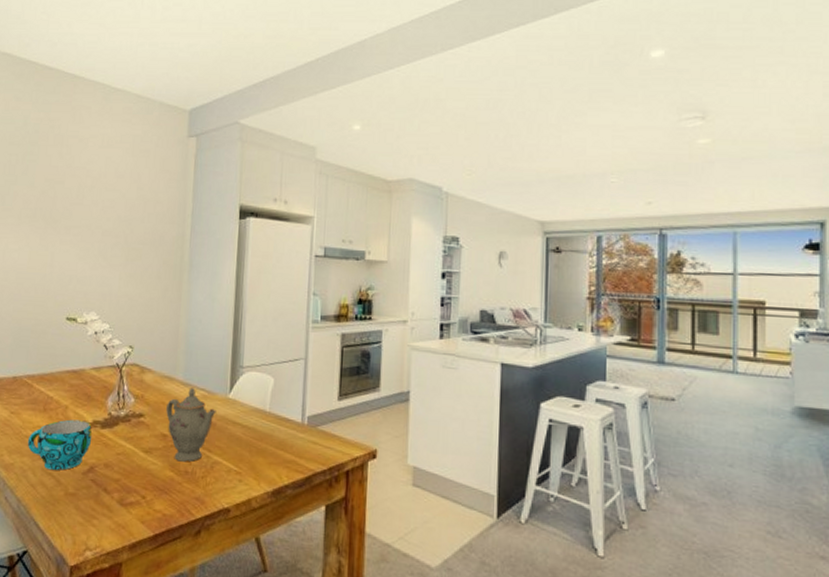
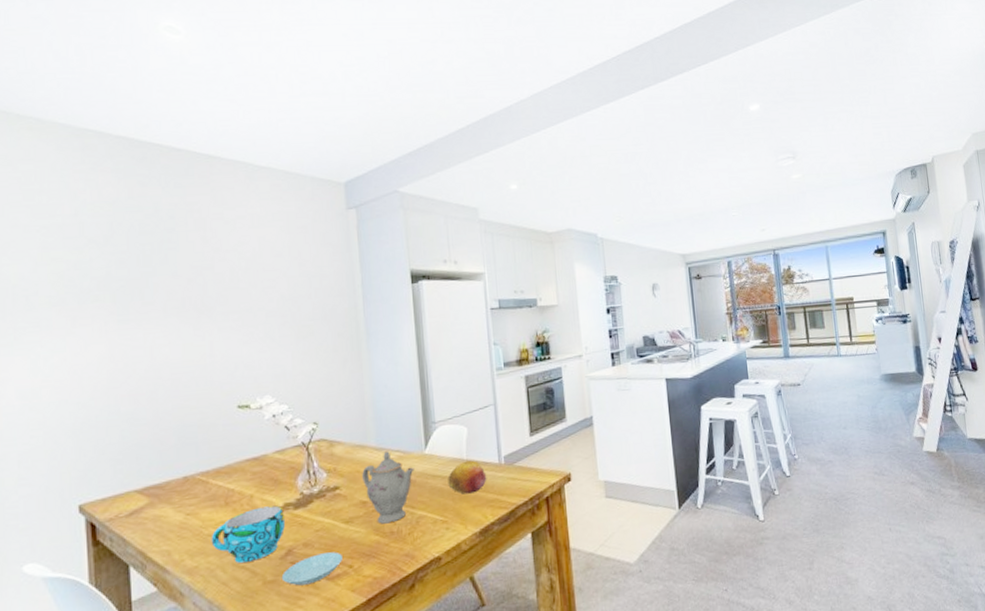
saucer: none [81,477,137,506] -> present [281,552,342,586]
fruit: none [247,413,288,449] -> present [448,460,487,494]

